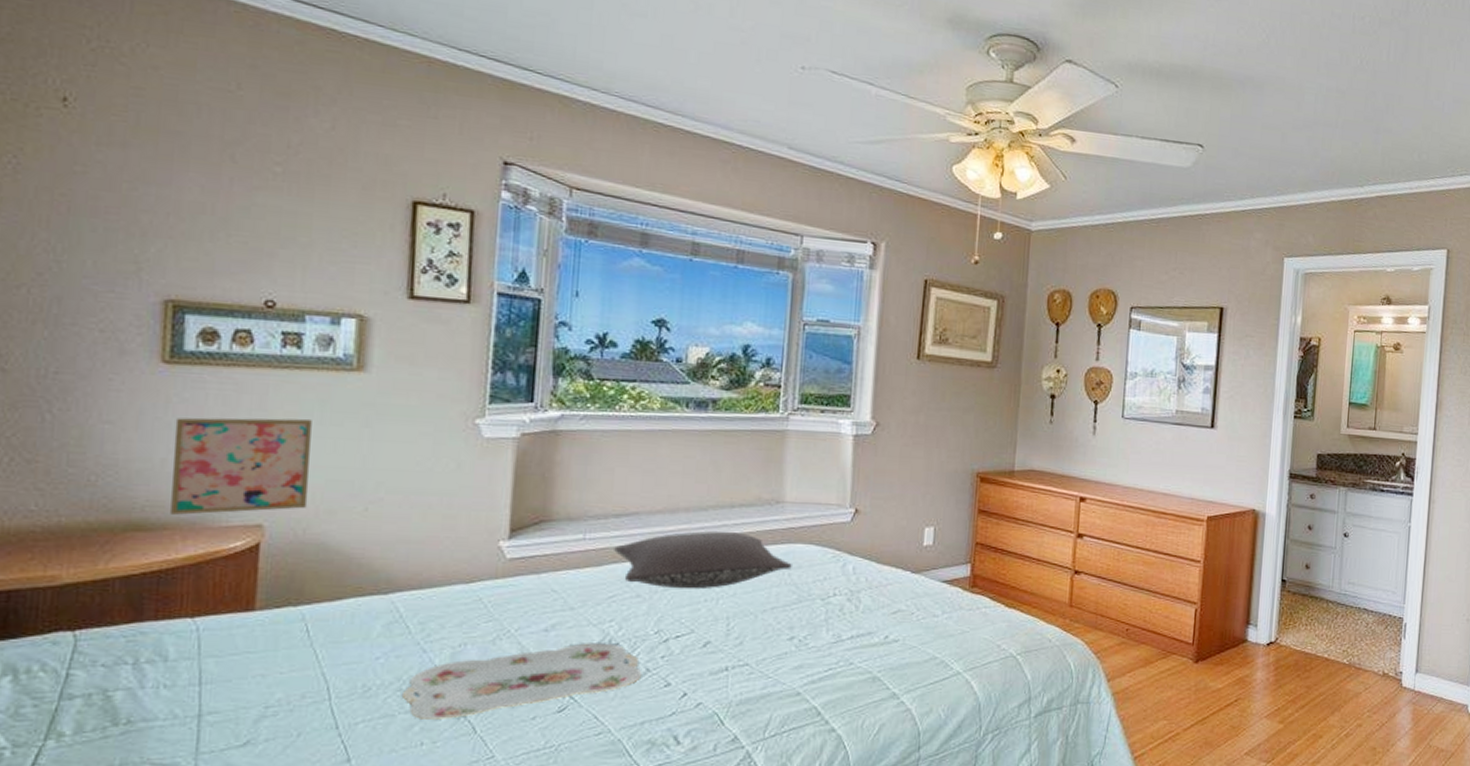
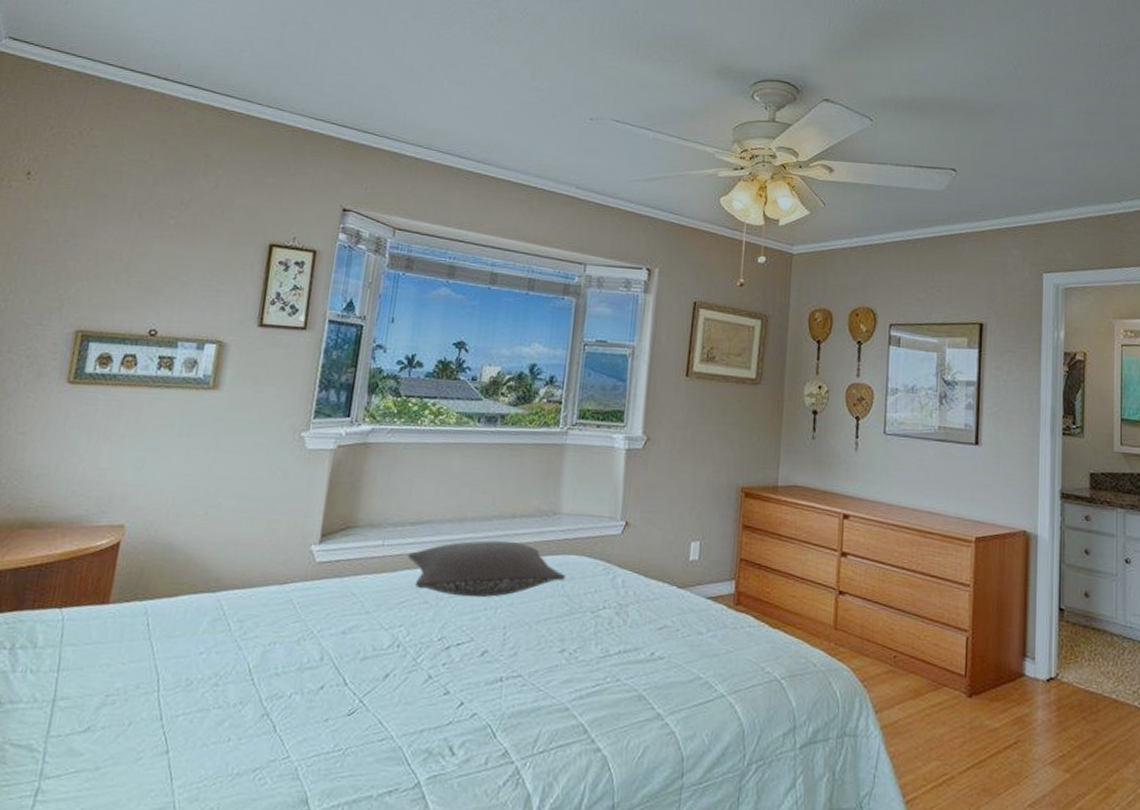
wall art: present [171,417,312,515] -> none [56,429,173,515]
serving tray: present [401,643,642,719] -> none [217,647,425,716]

